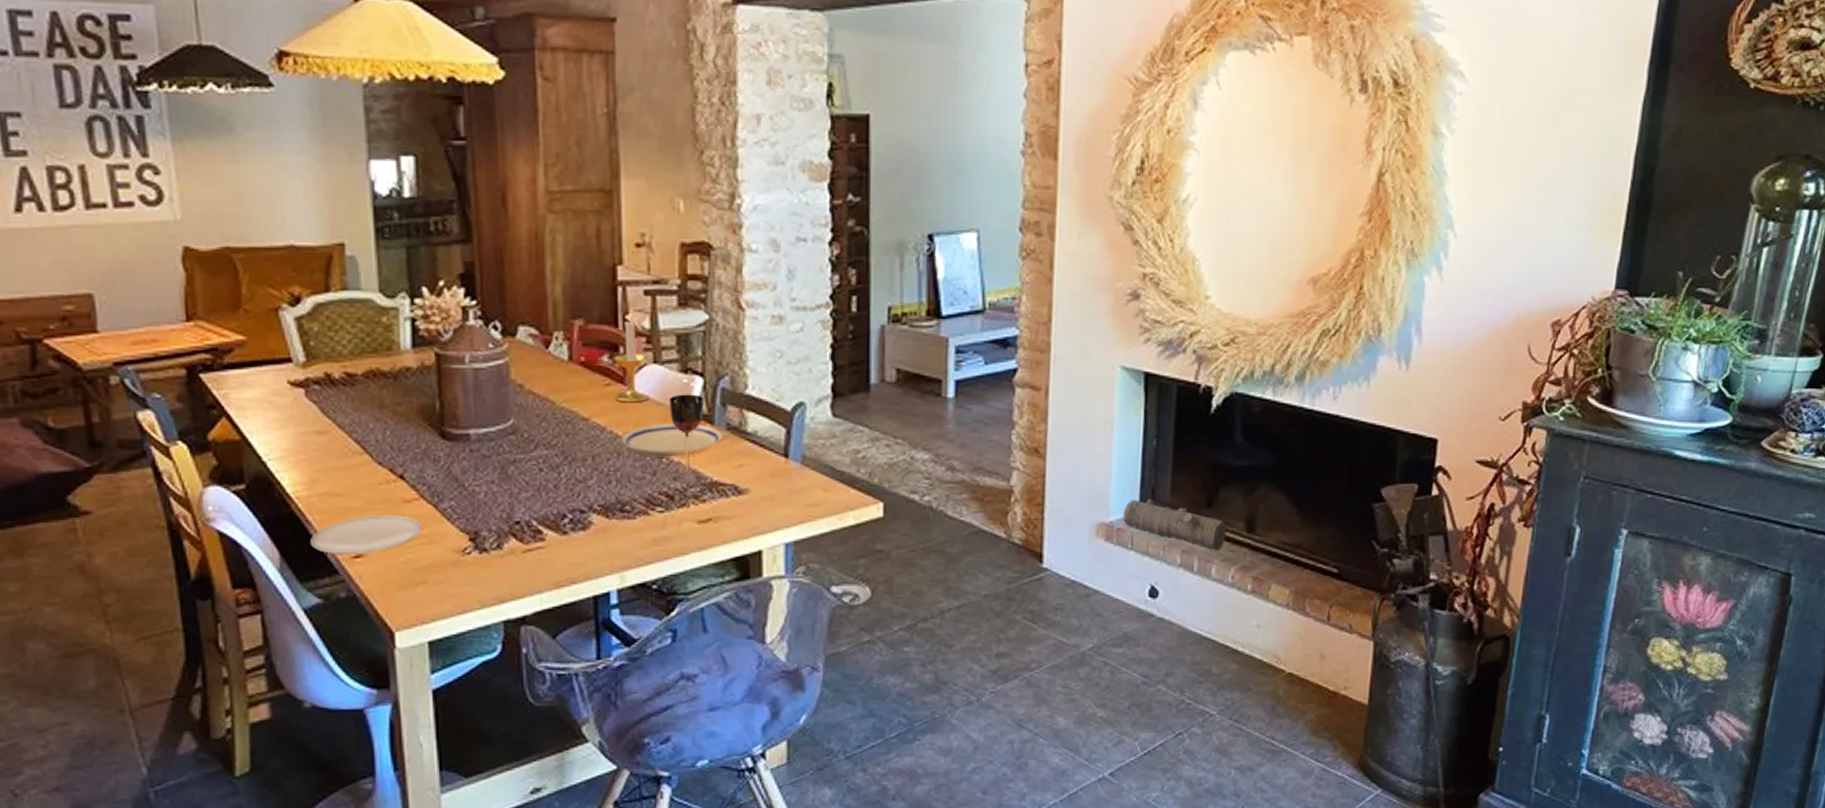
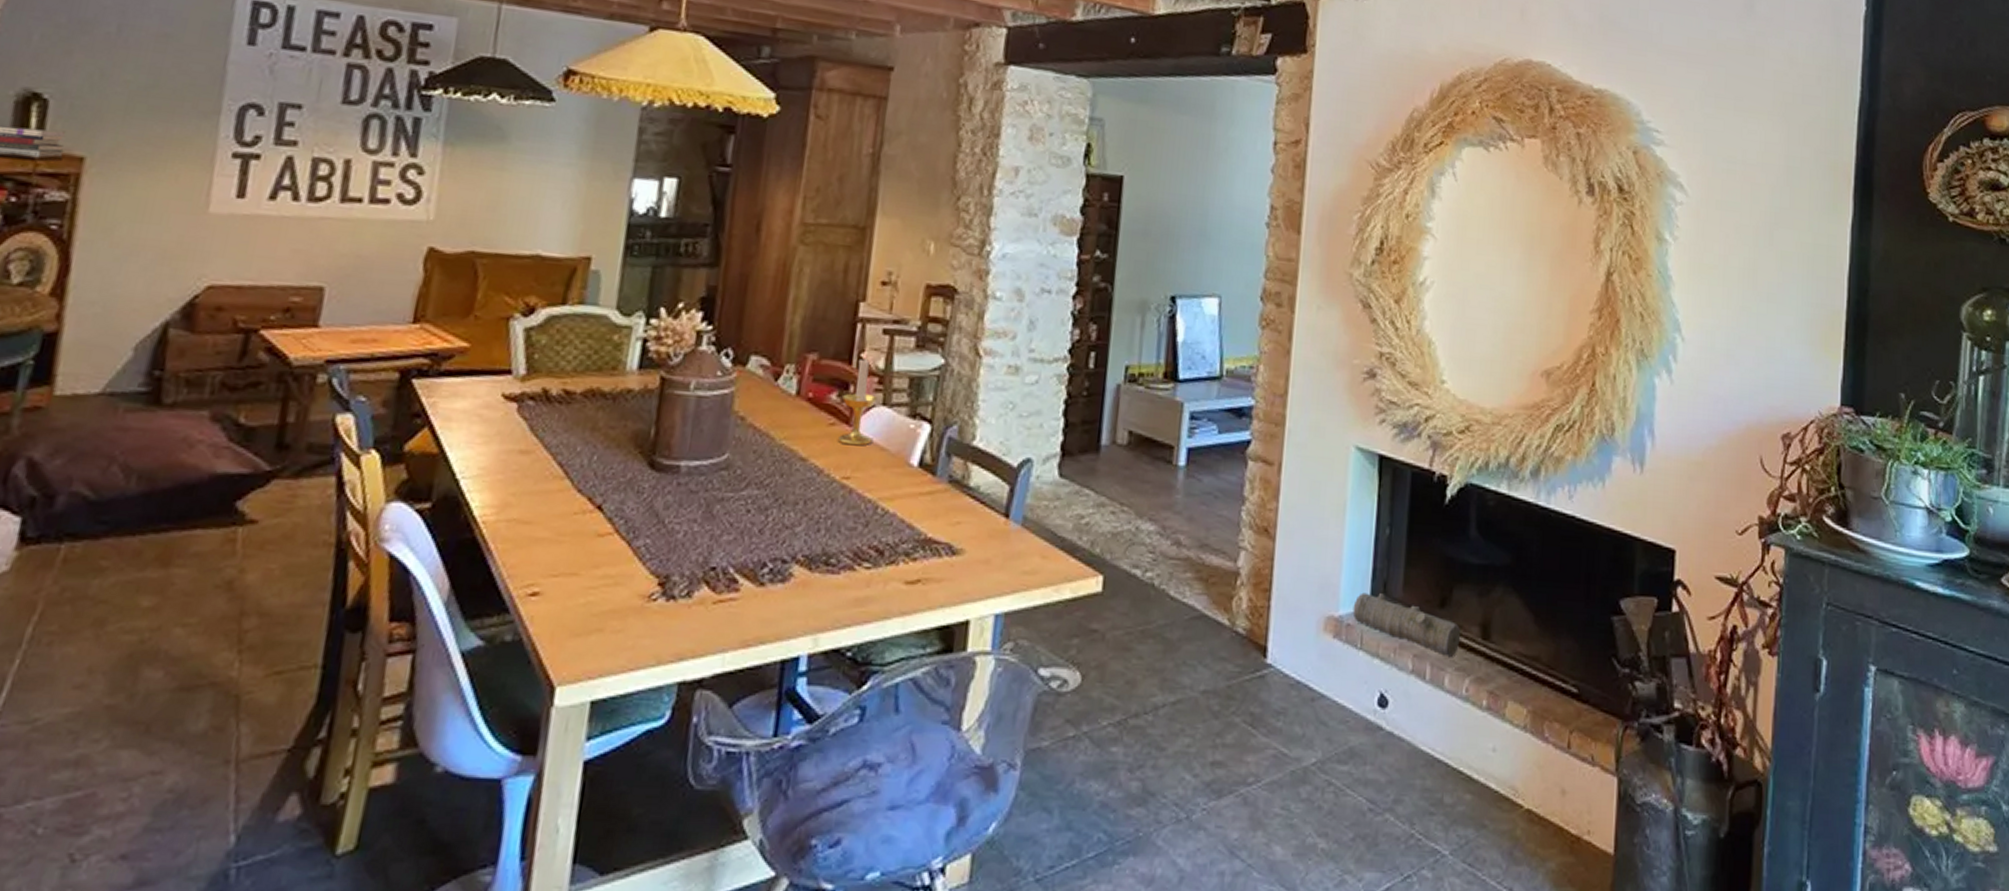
plate: present [311,515,422,556] -> none [486,548,610,593]
plate: present [621,423,722,459] -> none [837,470,944,510]
wineglass: present [670,394,704,483] -> none [884,440,930,538]

